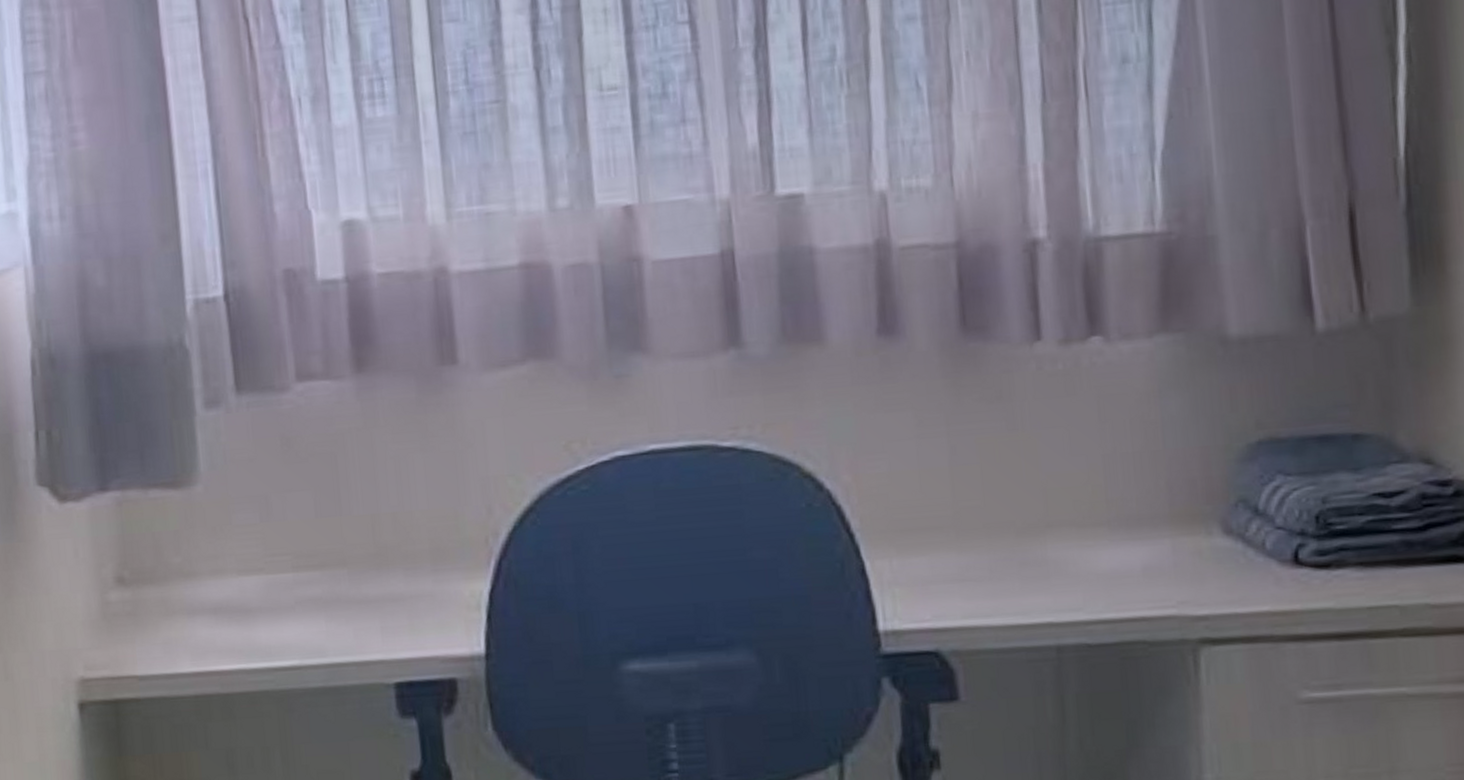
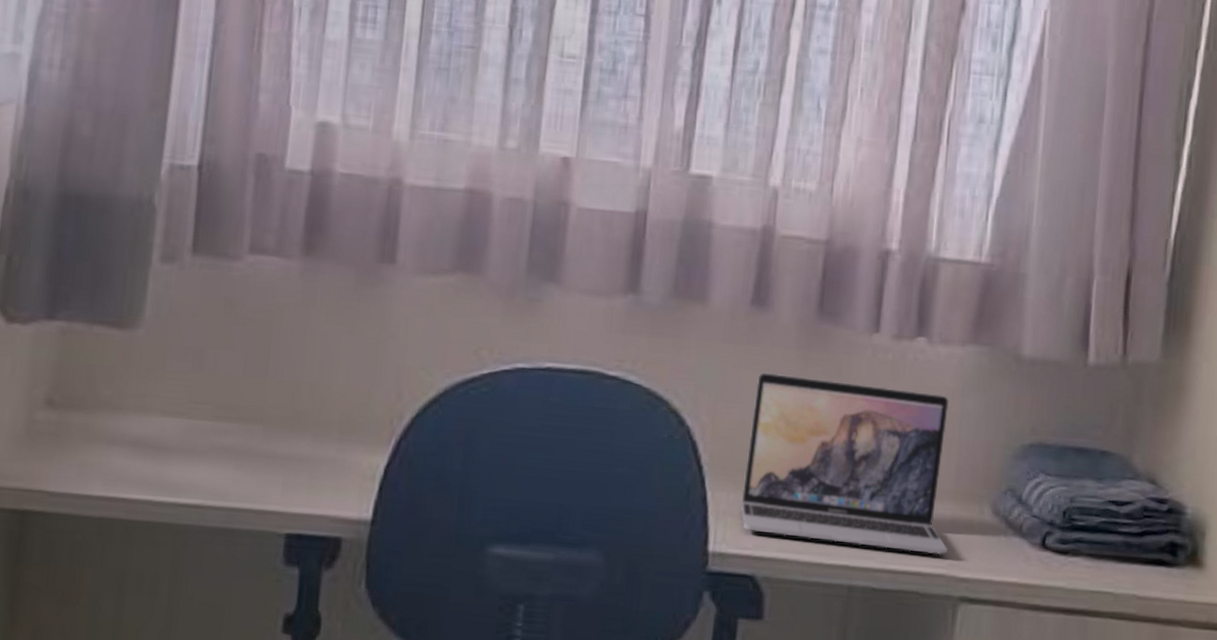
laptop: none [900,400,1174,600] -> present [741,373,949,555]

